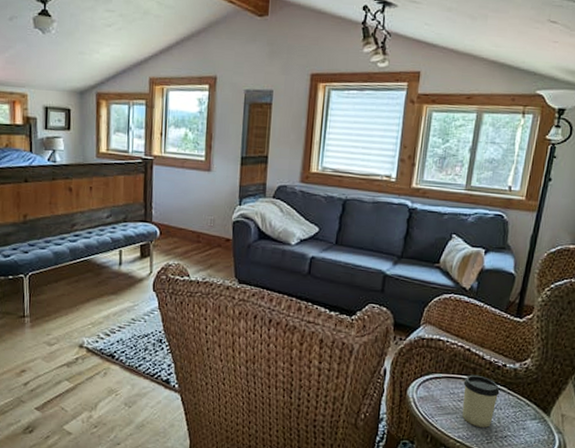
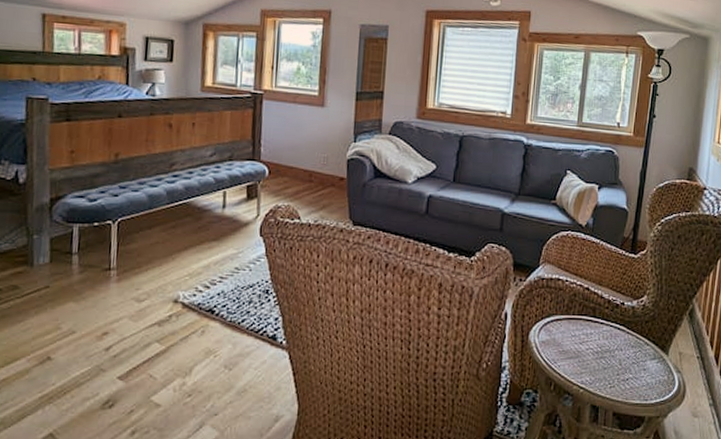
cup: present [462,375,500,428] -> none [584,315,619,371]

